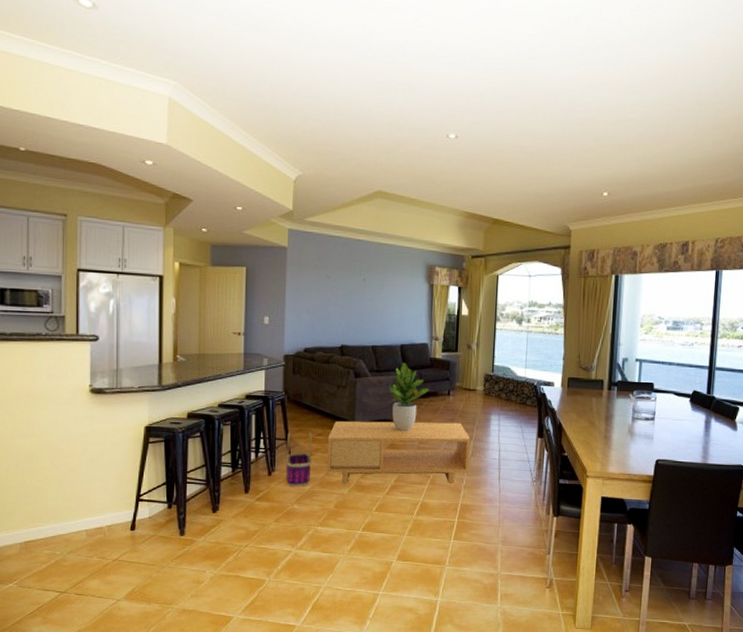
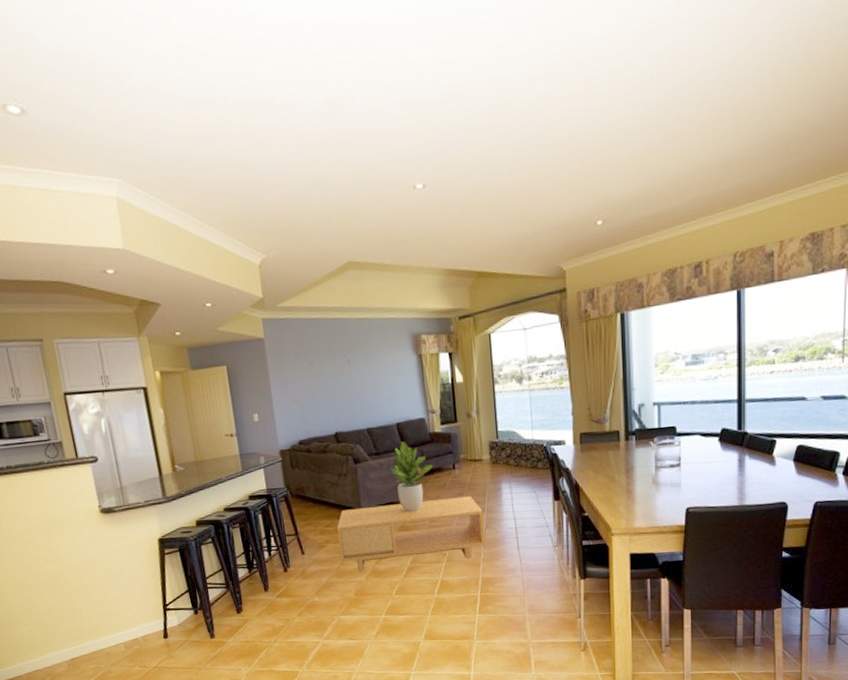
basket: present [285,432,312,487] -> none [296,525,326,580]

